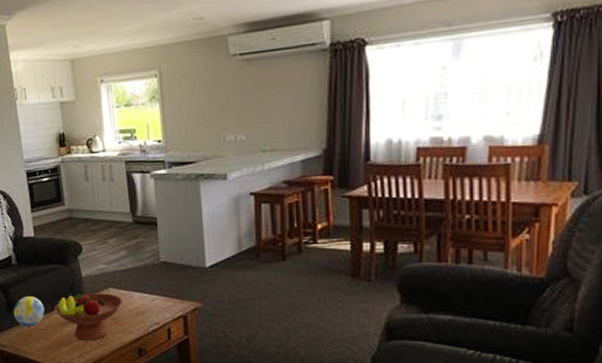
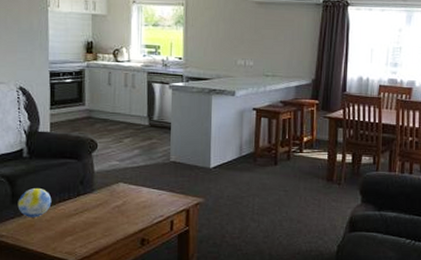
fruit bowl: present [54,293,122,341] -> none [62,187,131,232]

